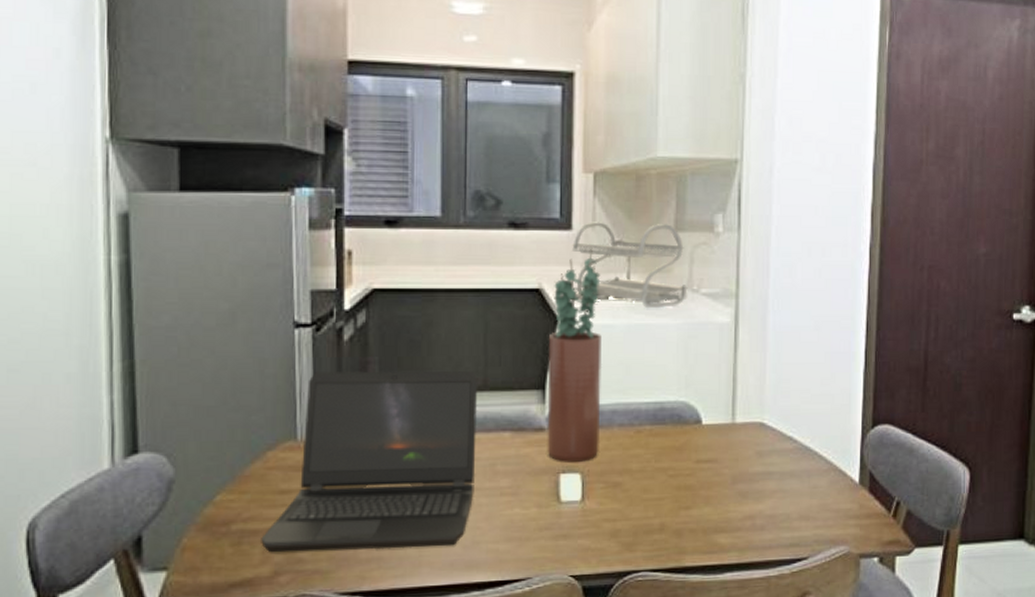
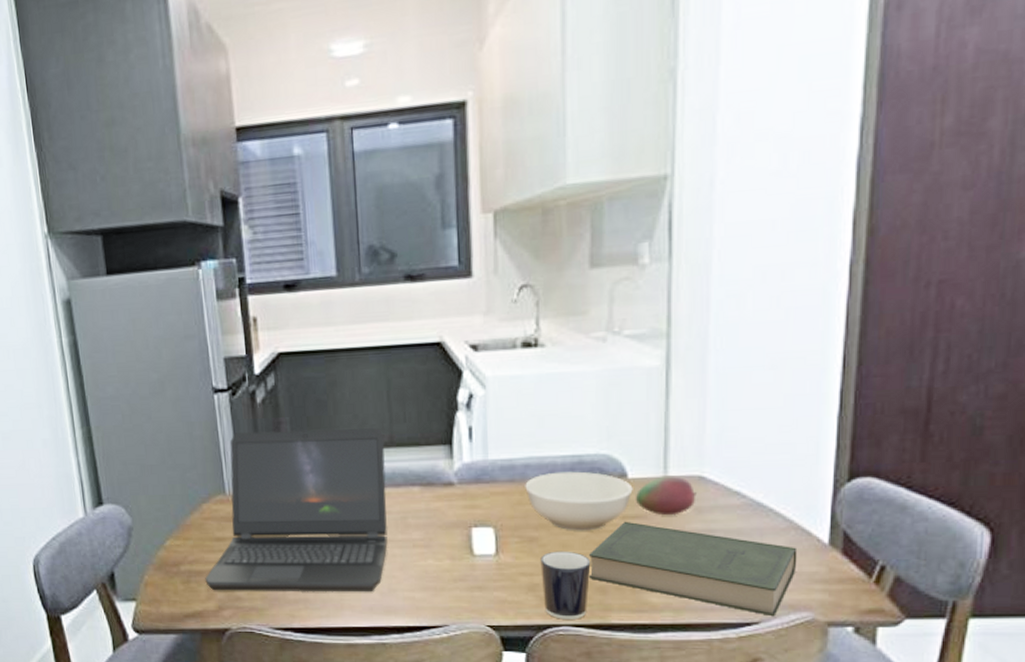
vase: present [547,248,603,462] -> none [452,294,513,516]
dish rack: present [572,222,688,309] -> none [473,260,607,356]
bowl: none [612,417,706,476] -> present [525,471,633,531]
mug: none [623,495,669,565] -> present [540,551,591,620]
book: none [666,465,836,551] -> present [588,521,798,615]
fruit: none [708,422,758,459] -> present [635,475,696,516]

